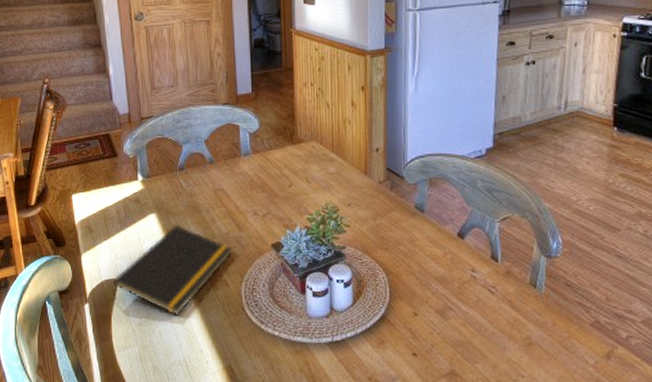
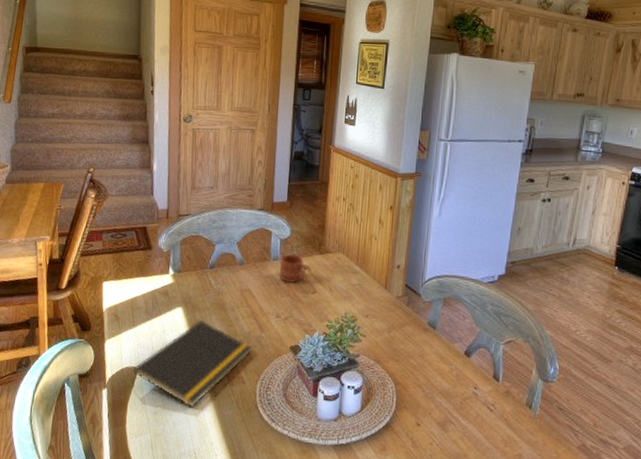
mug: none [251,148,285,177] -> present [279,254,312,283]

